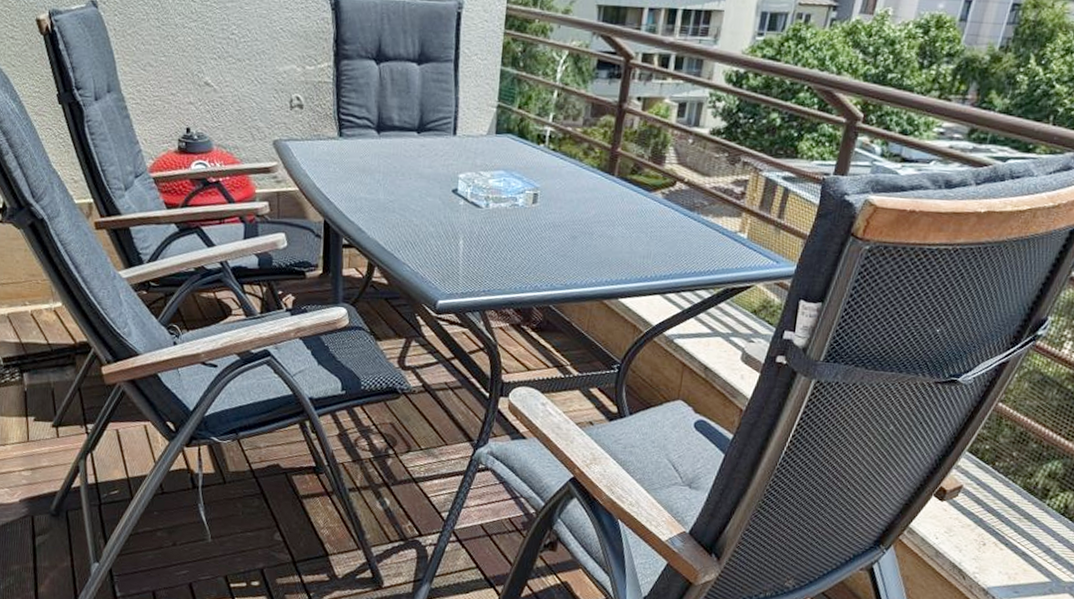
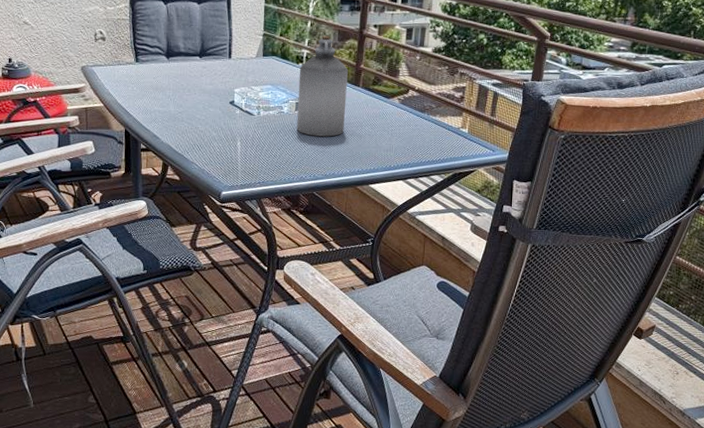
bottle: none [533,109,601,238] -> present [296,35,348,137]

